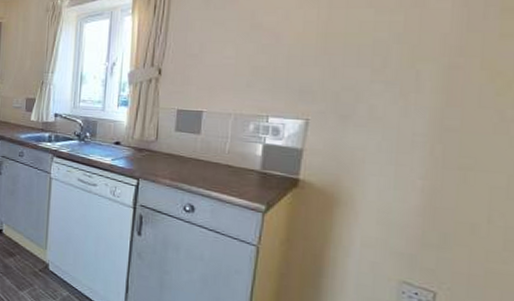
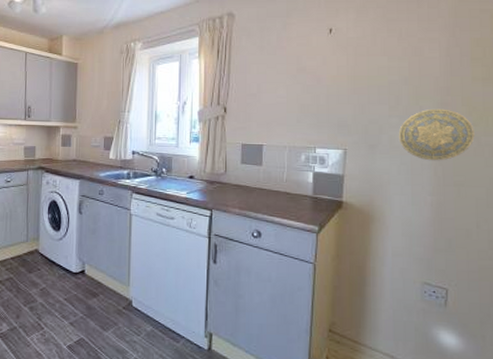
decorative plate: none [381,73,497,138] -> present [398,108,475,161]

